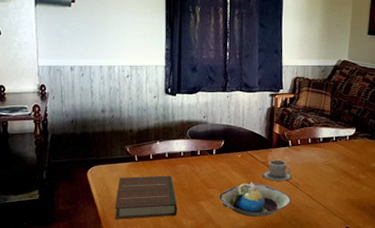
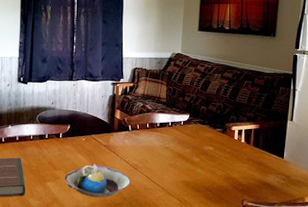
cup: present [262,159,292,181] -> none [104,143,132,163]

